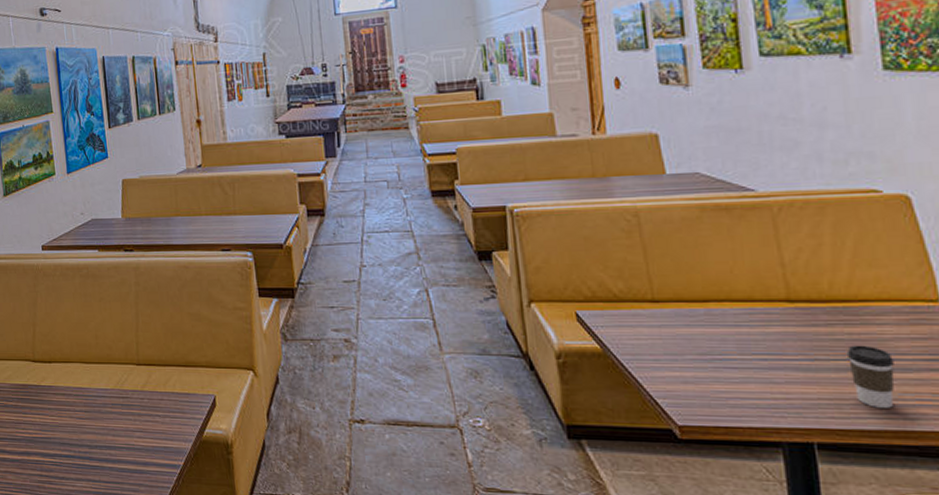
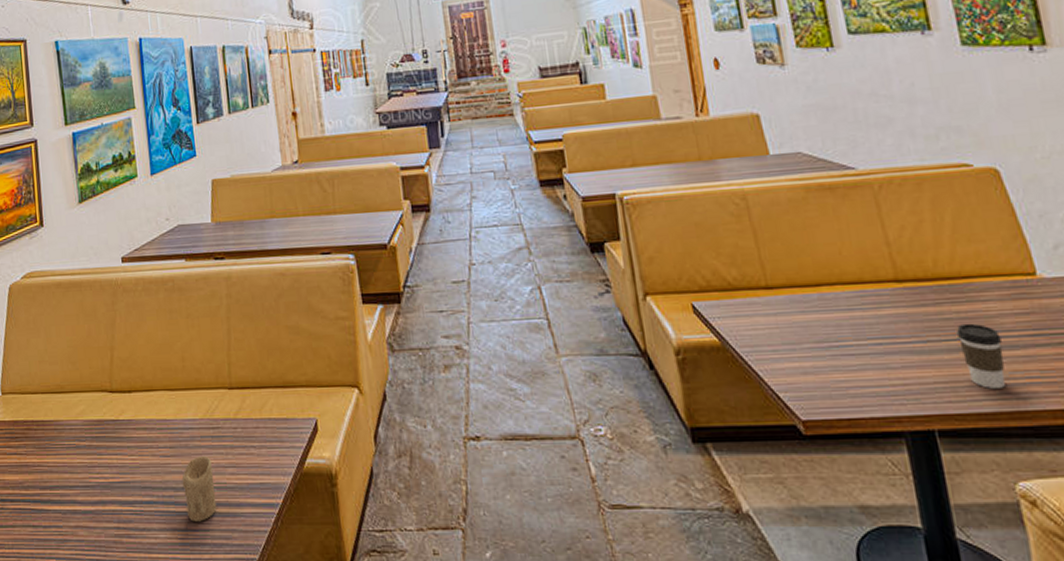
candle: none [95,421,126,475] -> present [181,456,217,522]

